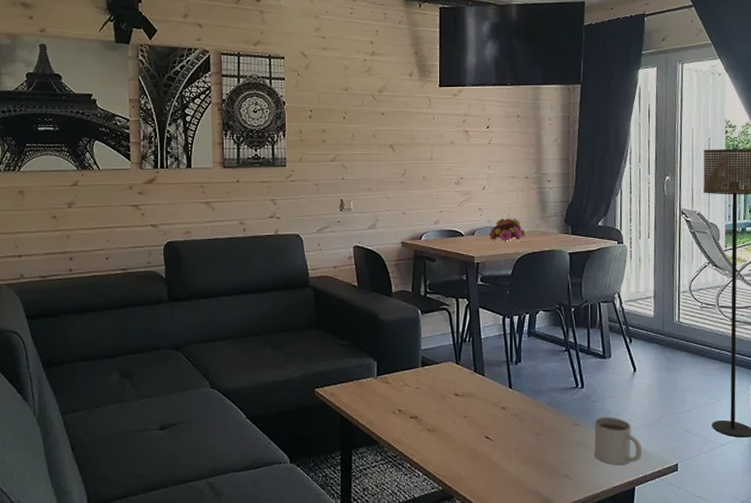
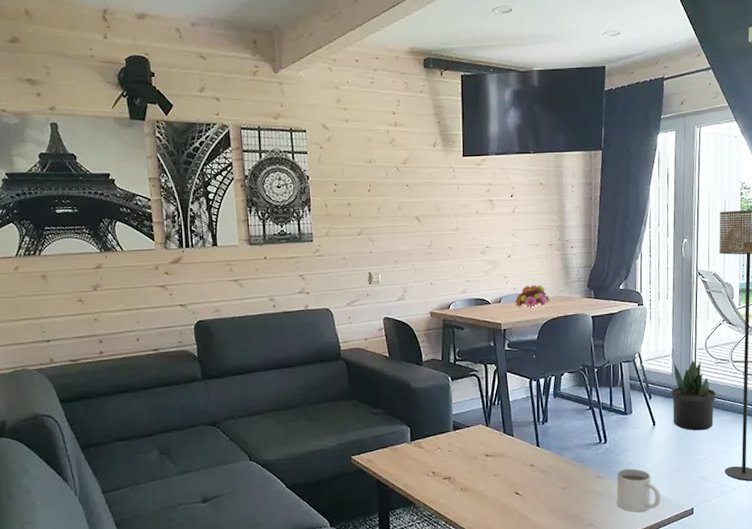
planter: none [653,303,702,379] -> present [671,360,717,431]

